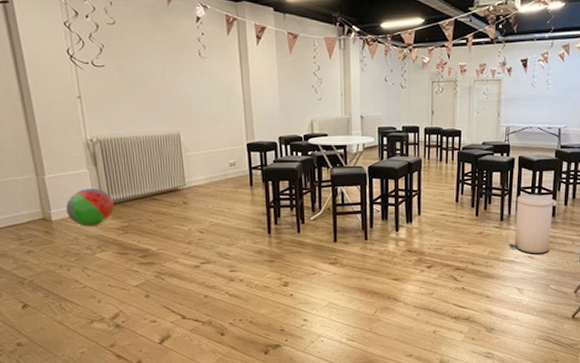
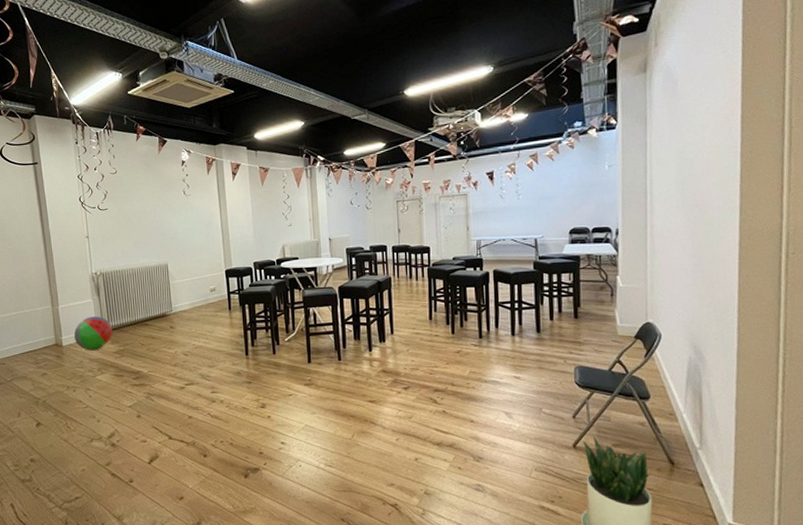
pedal bin: present [508,194,556,255] -> none [490,309,541,375]

